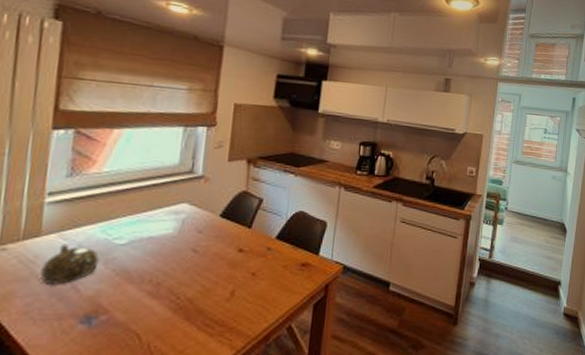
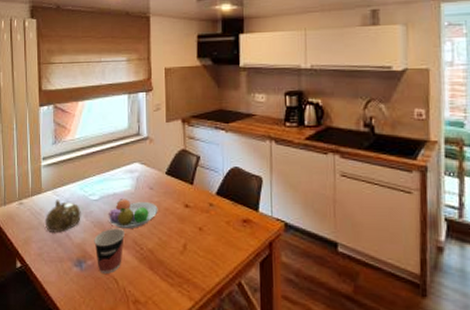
cup: none [113,276,158,329] -> present [94,228,125,274]
fruit bowl: none [138,243,206,278] -> present [109,199,158,230]

